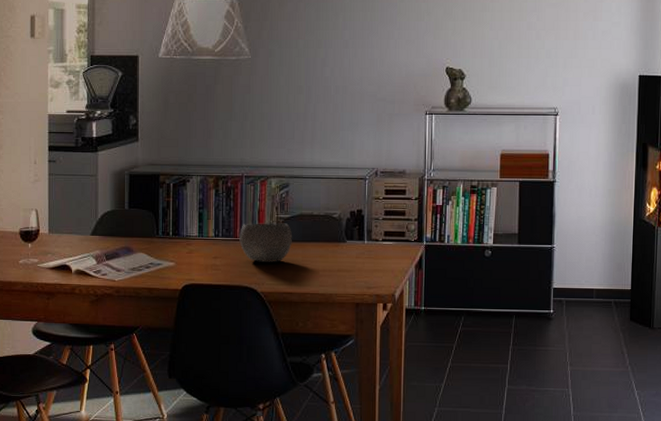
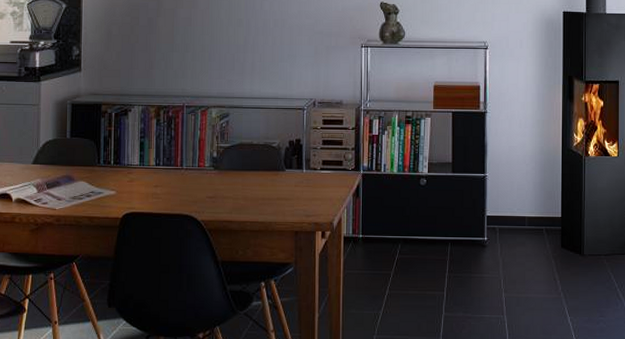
bowl: present [239,223,292,262] -> none [180,152,232,191]

